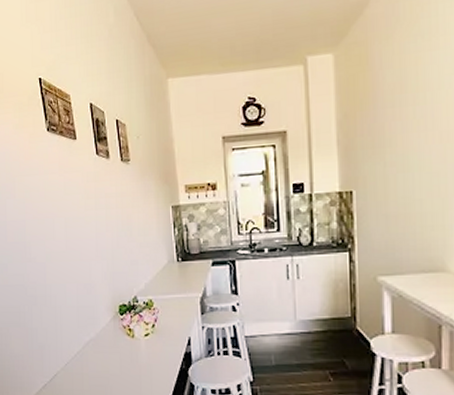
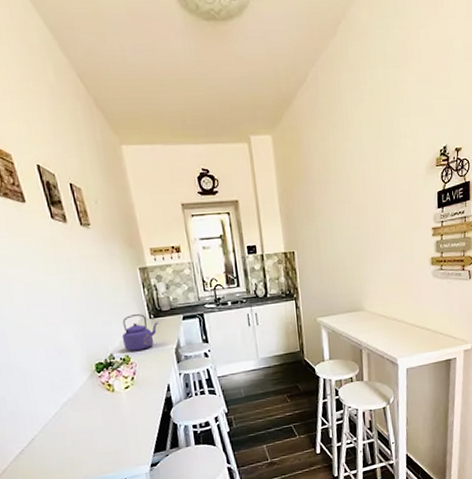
kettle: none [147,256,186,295] -> present [121,314,159,351]

